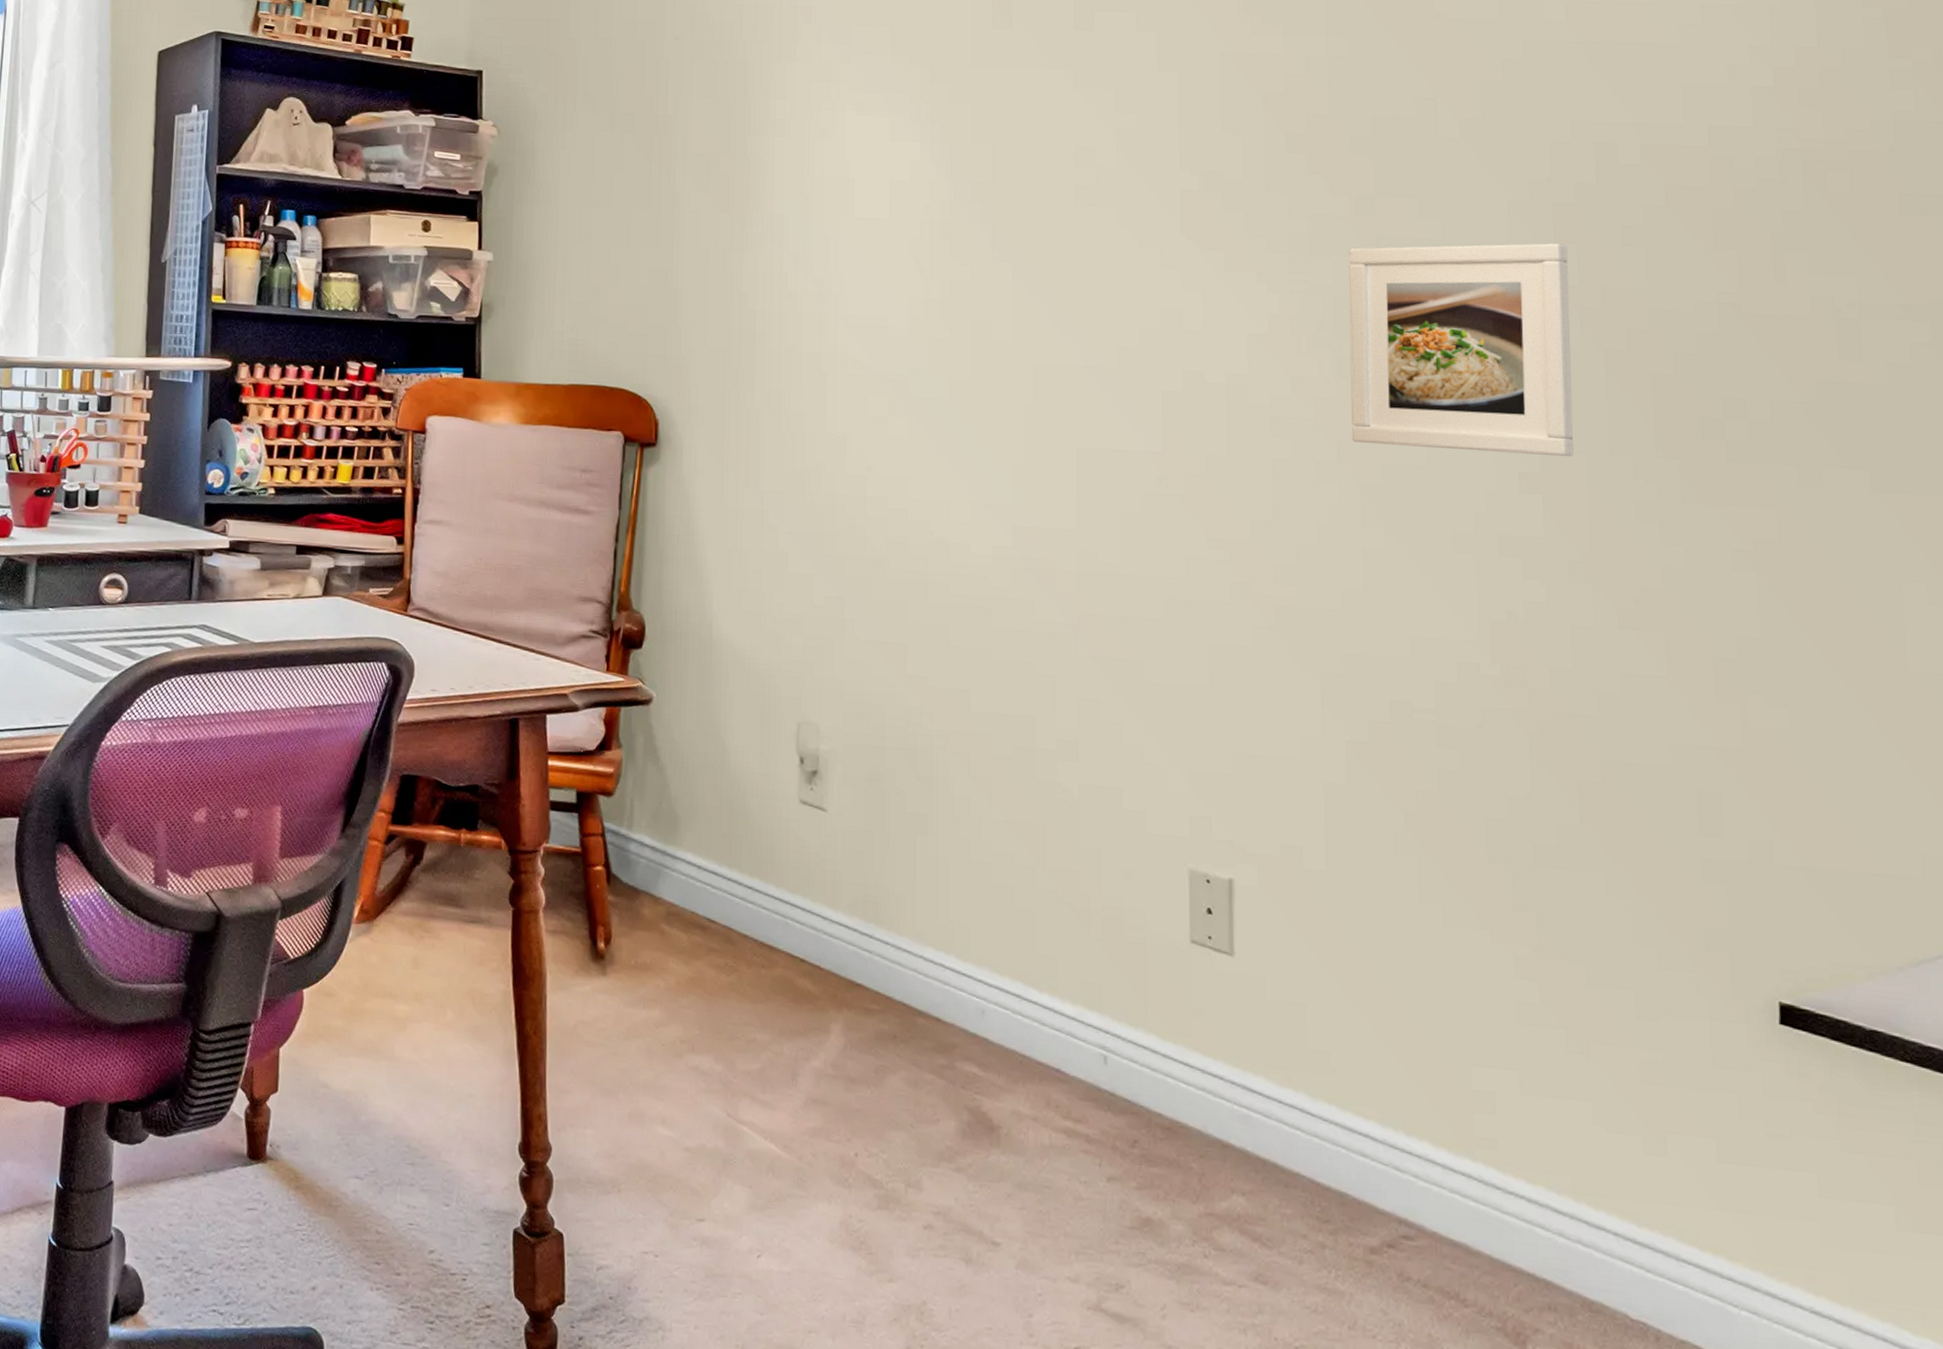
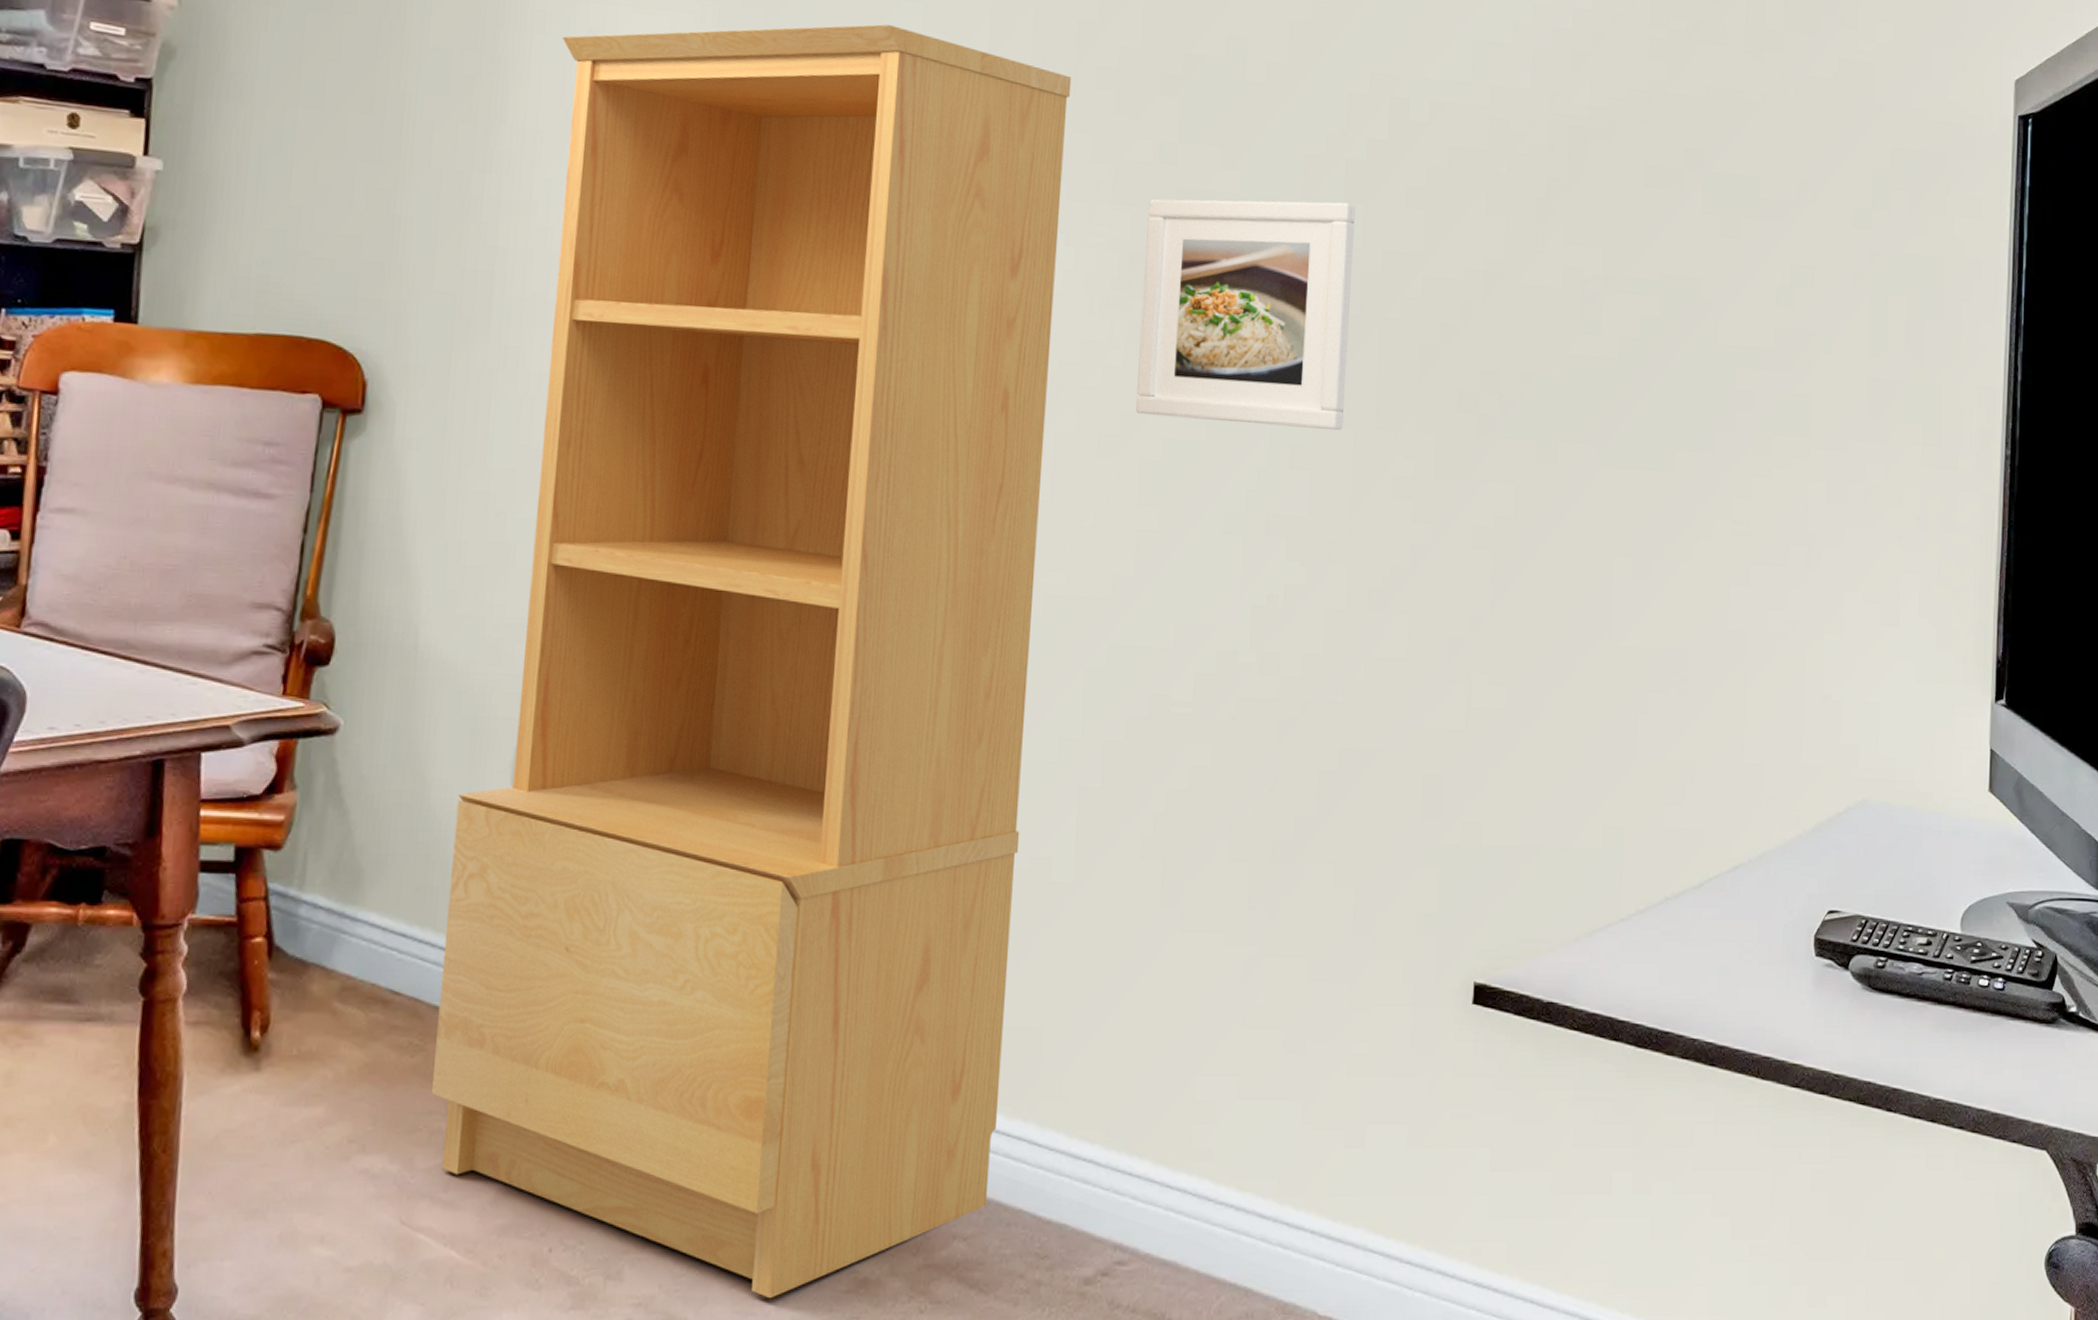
bookcase: none [745,110,1268,1225] -> present [430,24,1072,1299]

